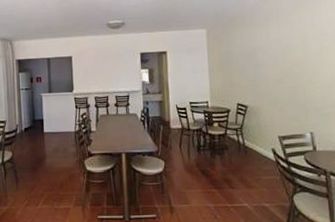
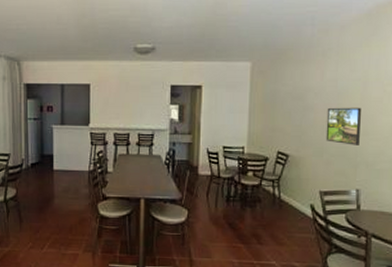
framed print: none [275,61,307,94] -> present [325,107,361,145]

